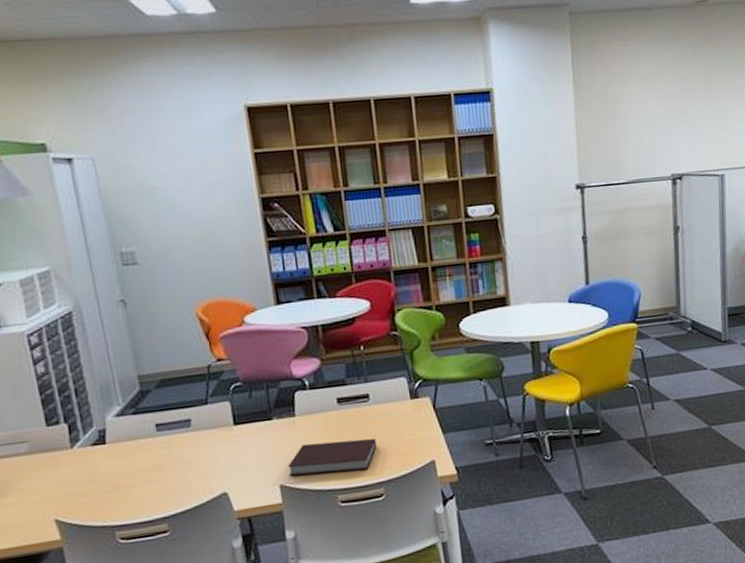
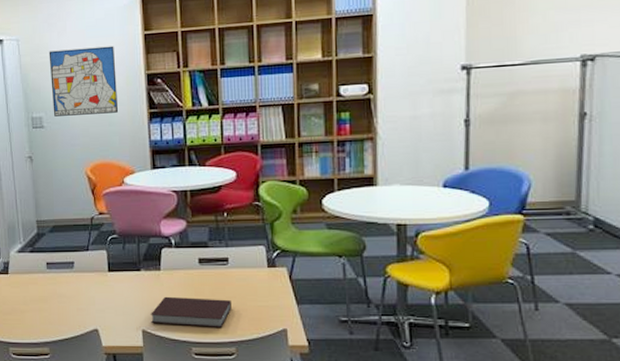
wall art: none [136,166,230,250] -> present [48,46,118,117]

